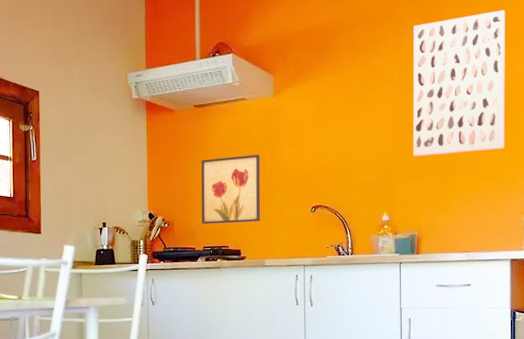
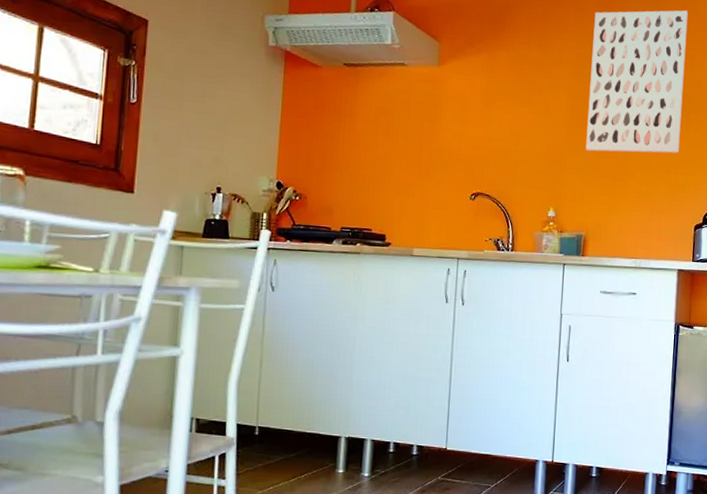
wall art: present [201,154,261,225] -> none [341,126,417,205]

